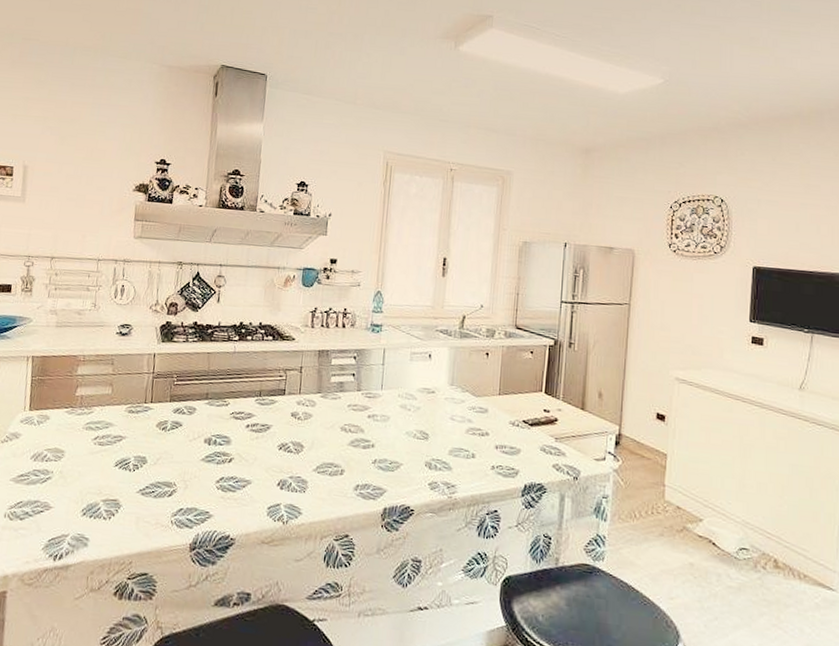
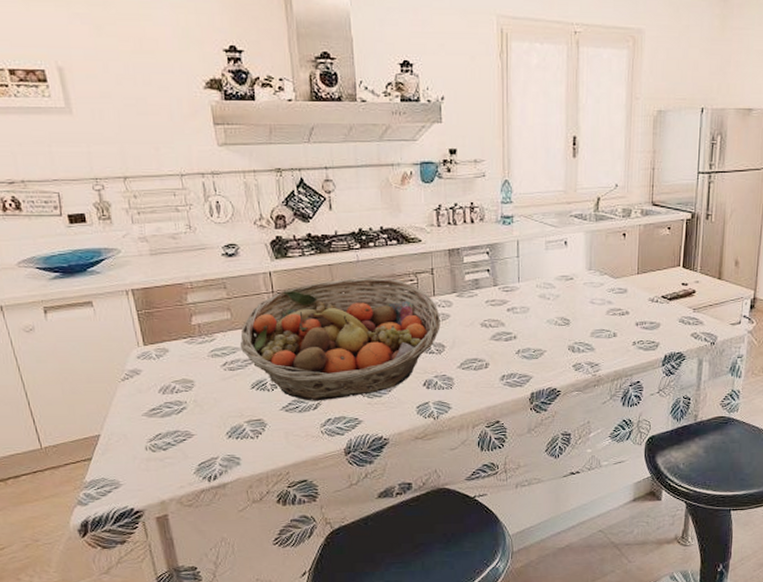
fruit basket: none [113,367,303,489] -> present [240,277,440,401]

